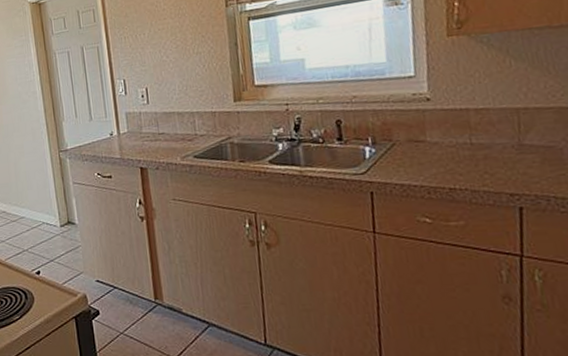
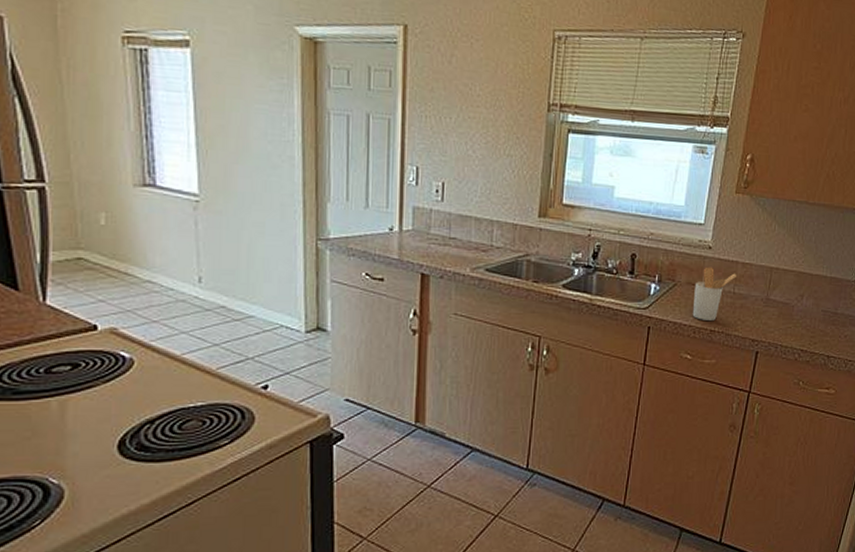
utensil holder: none [417,119,472,179] -> present [692,267,738,321]

